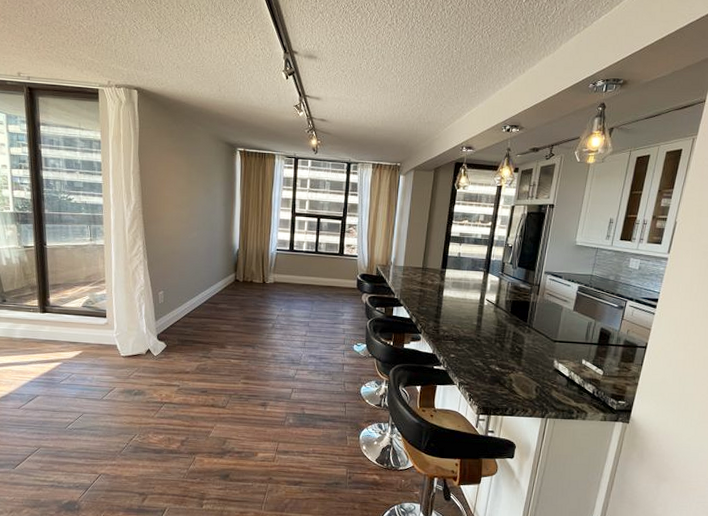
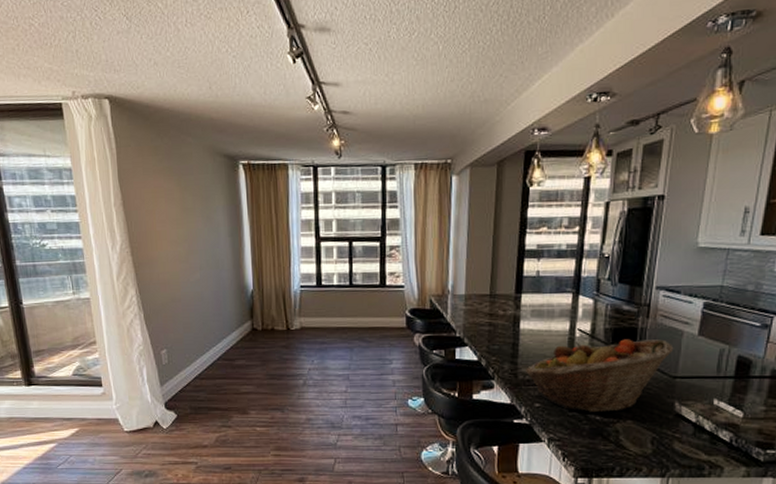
fruit basket: none [445,309,556,365] -> present [525,339,674,413]

